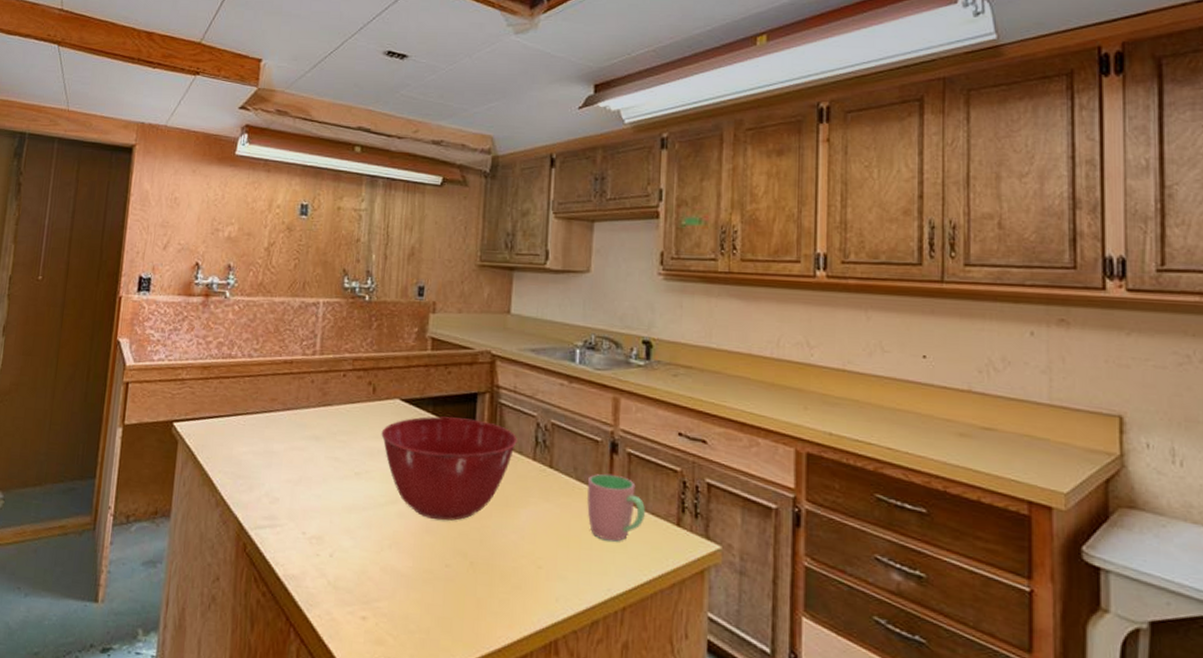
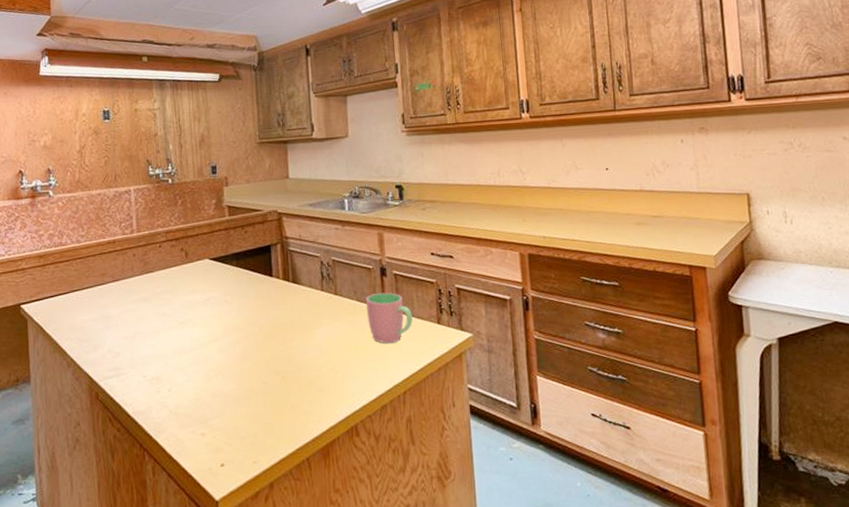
mixing bowl: present [381,416,518,521] -> none [197,266,307,349]

